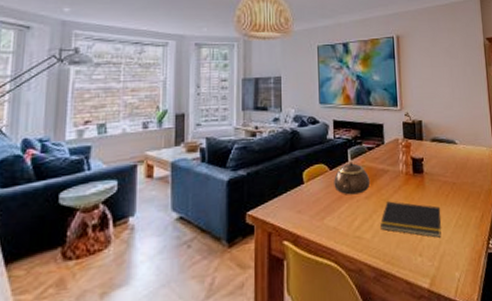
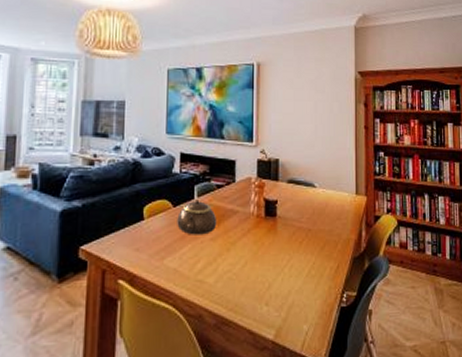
notepad: present [380,201,441,238] -> none [225,245,293,287]

